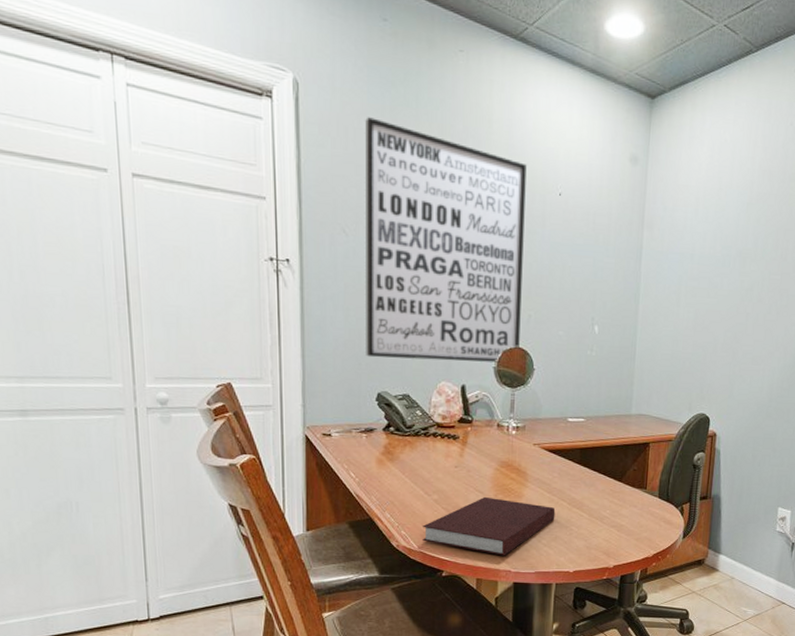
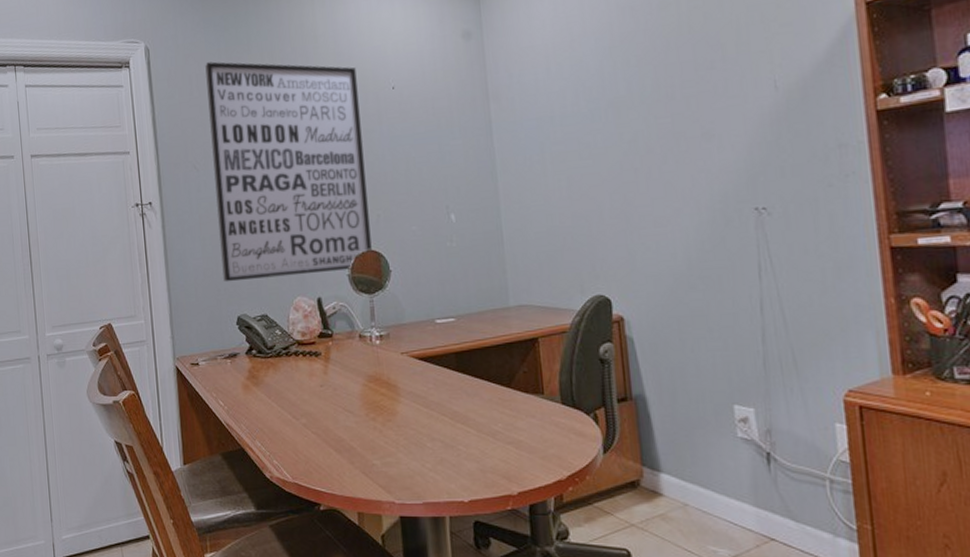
notebook: present [421,496,556,556] -> none [294,416,438,485]

